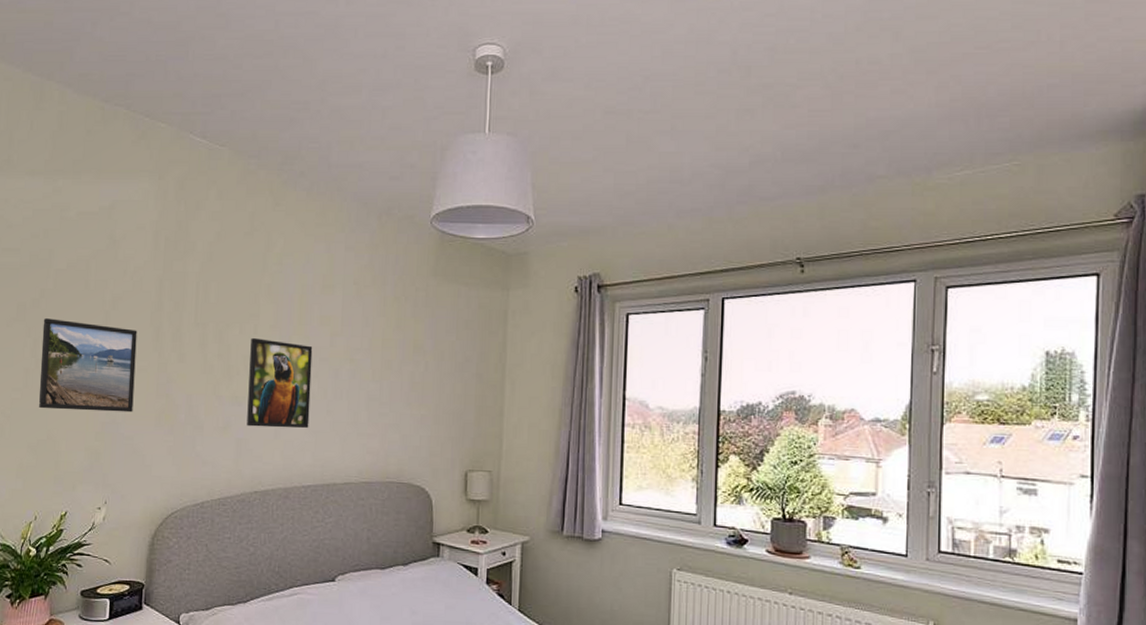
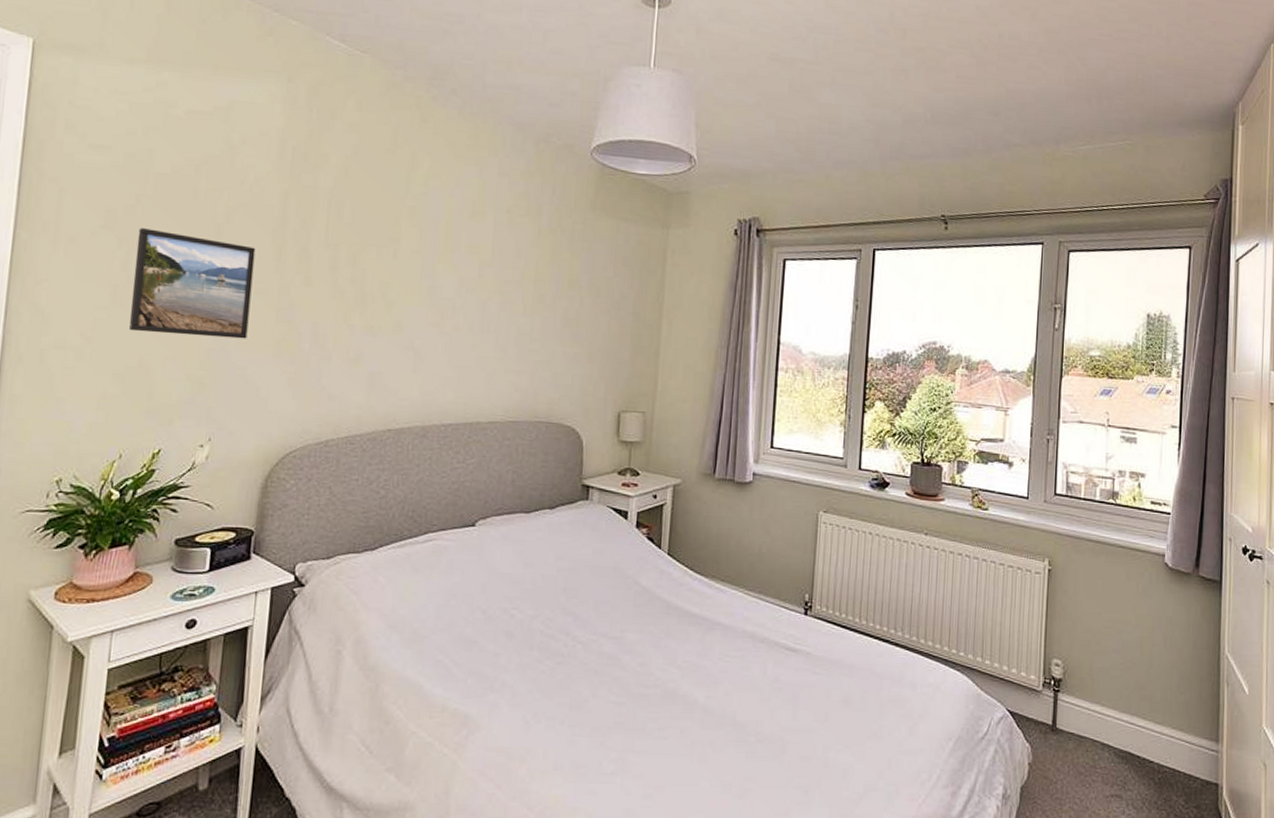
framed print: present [247,338,313,429] -> none [381,263,459,363]

